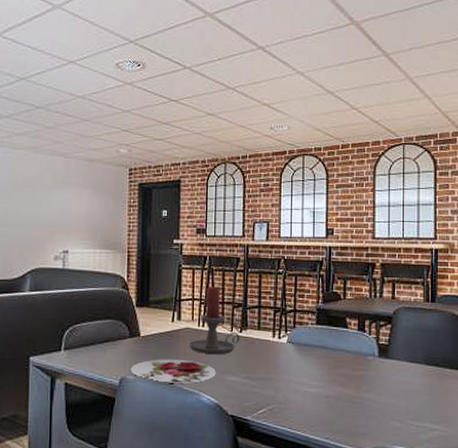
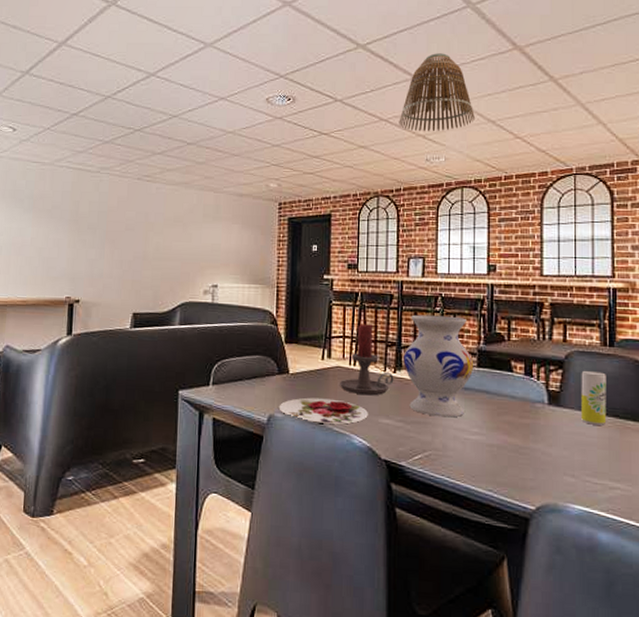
lamp shade: none [245,25,315,101] -> present [399,53,475,132]
vase: none [249,276,313,373] -> present [403,314,474,418]
beverage can: none [407,324,428,374] -> present [581,370,607,425]

